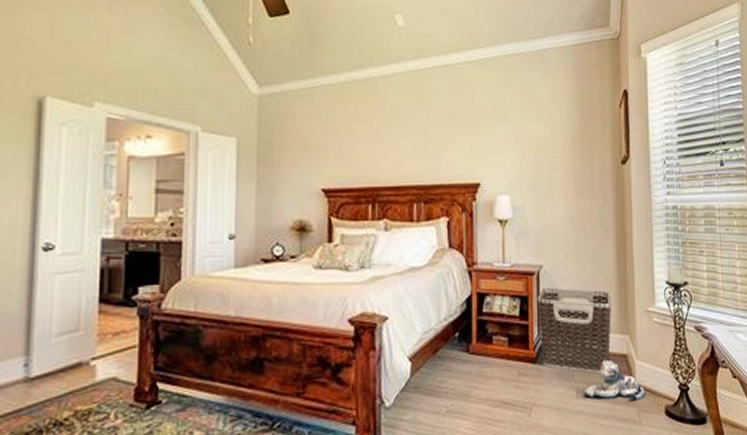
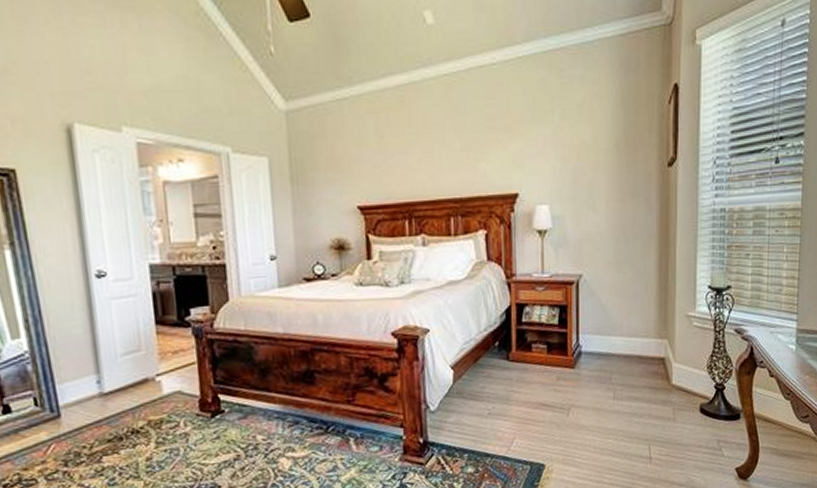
clothes hamper: present [537,287,611,374] -> none [576,295,650,376]
plush toy: present [585,359,646,401] -> none [622,362,682,400]

